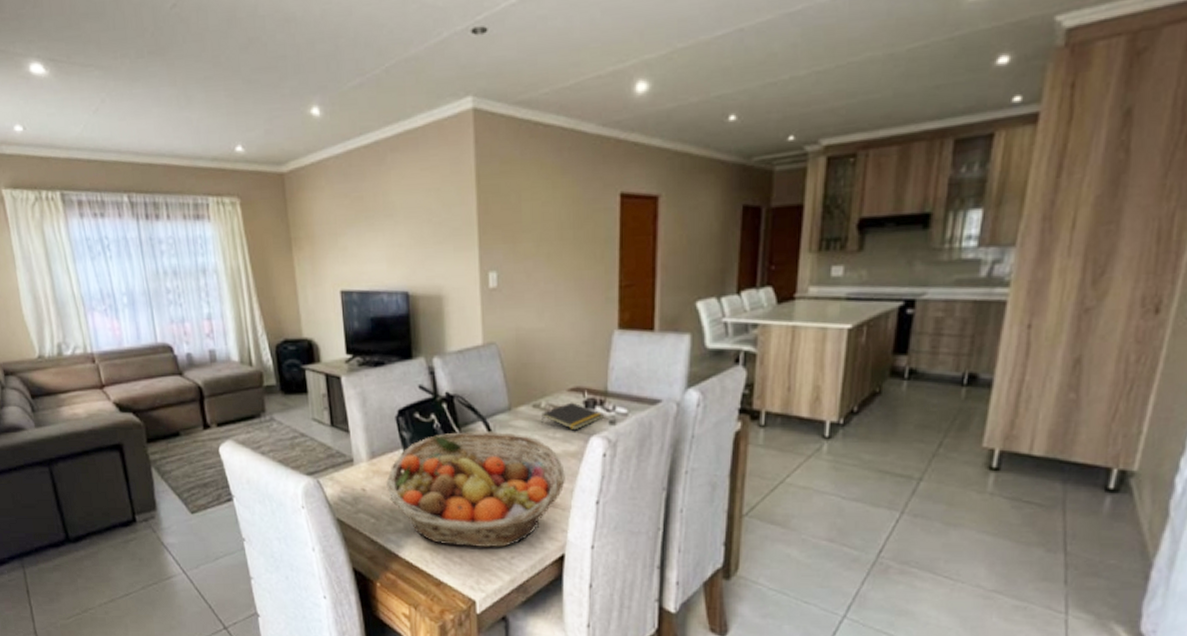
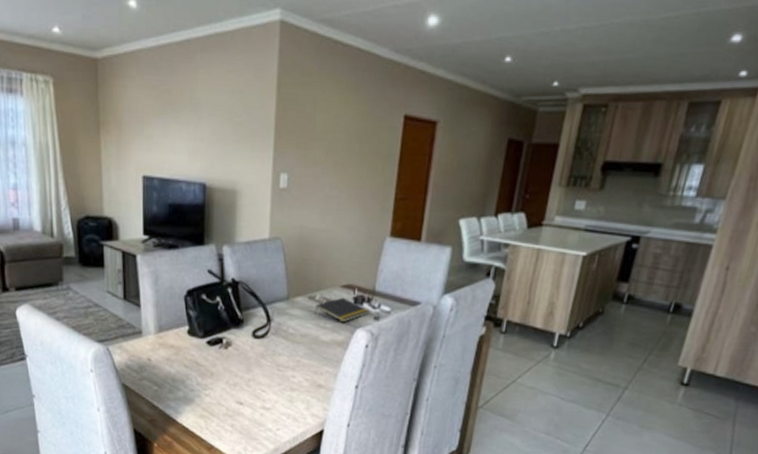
fruit basket: present [386,431,565,548] -> none [170,315,331,420]

